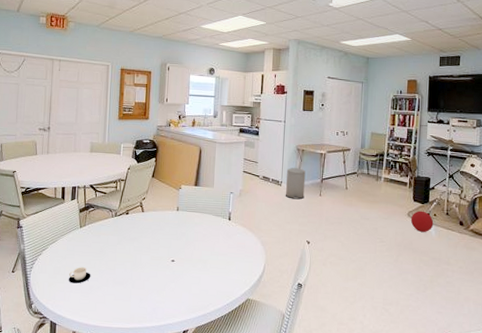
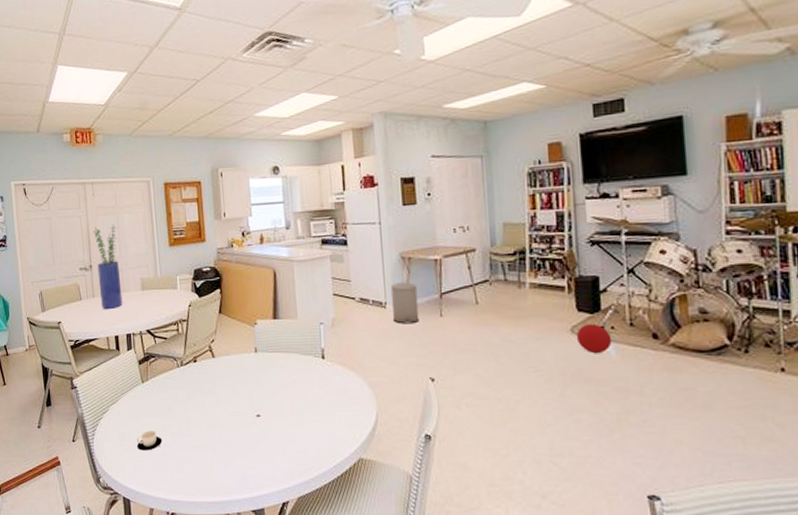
vase: none [54,96,75,165] -> present [93,224,123,310]

